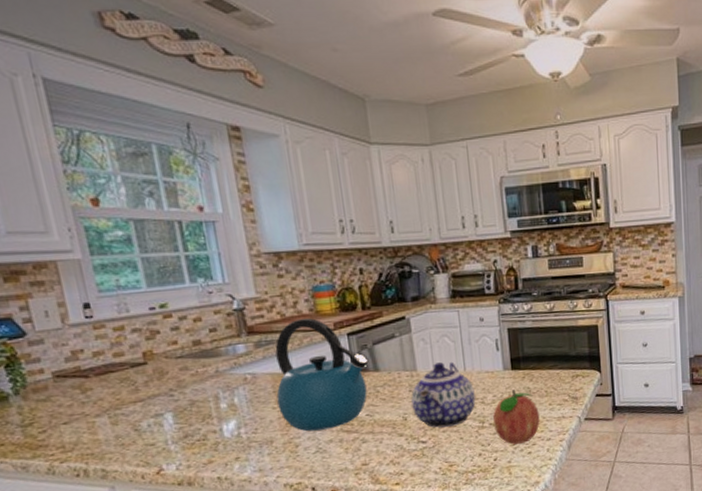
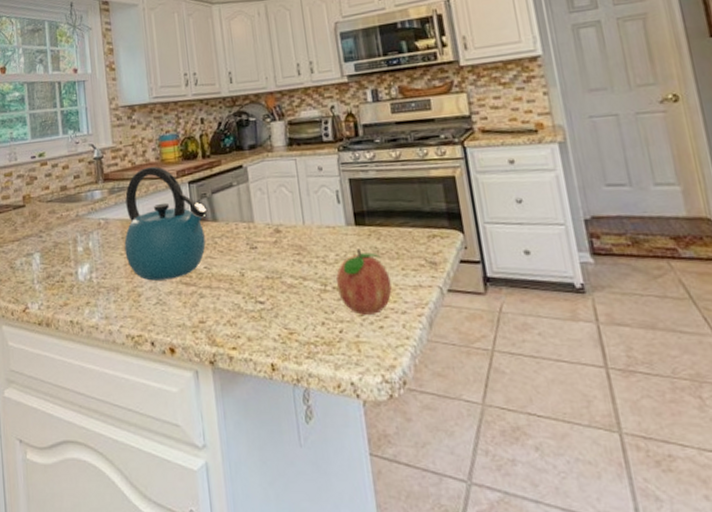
teapot: present [411,361,476,428] -> none [248,213,317,288]

